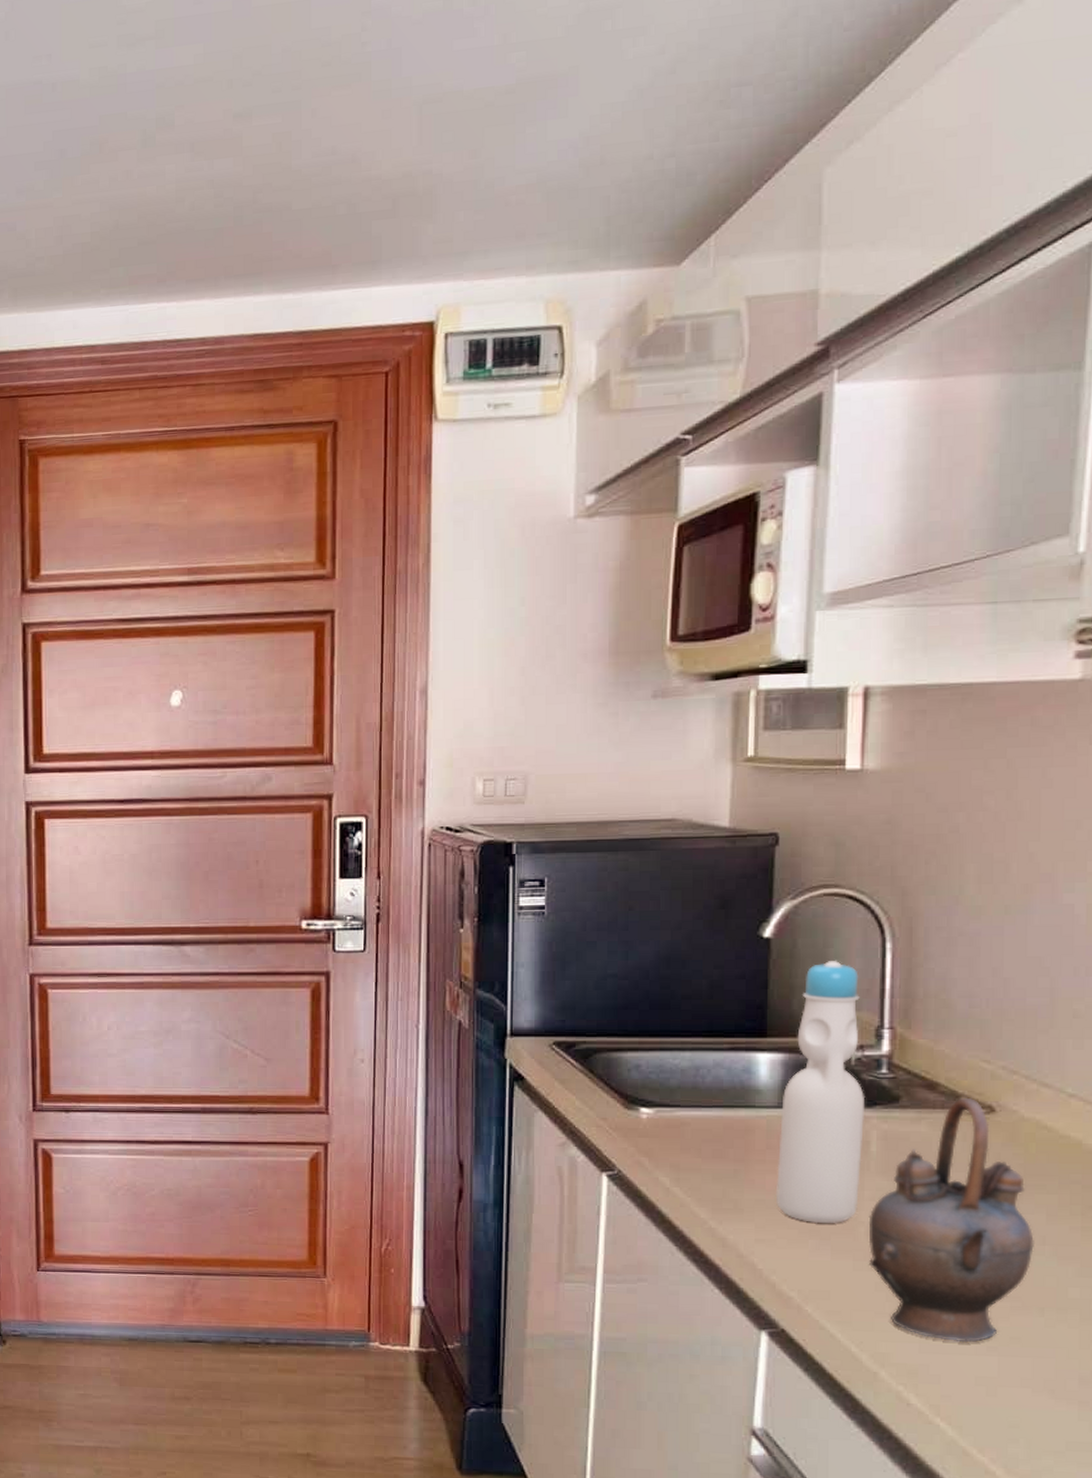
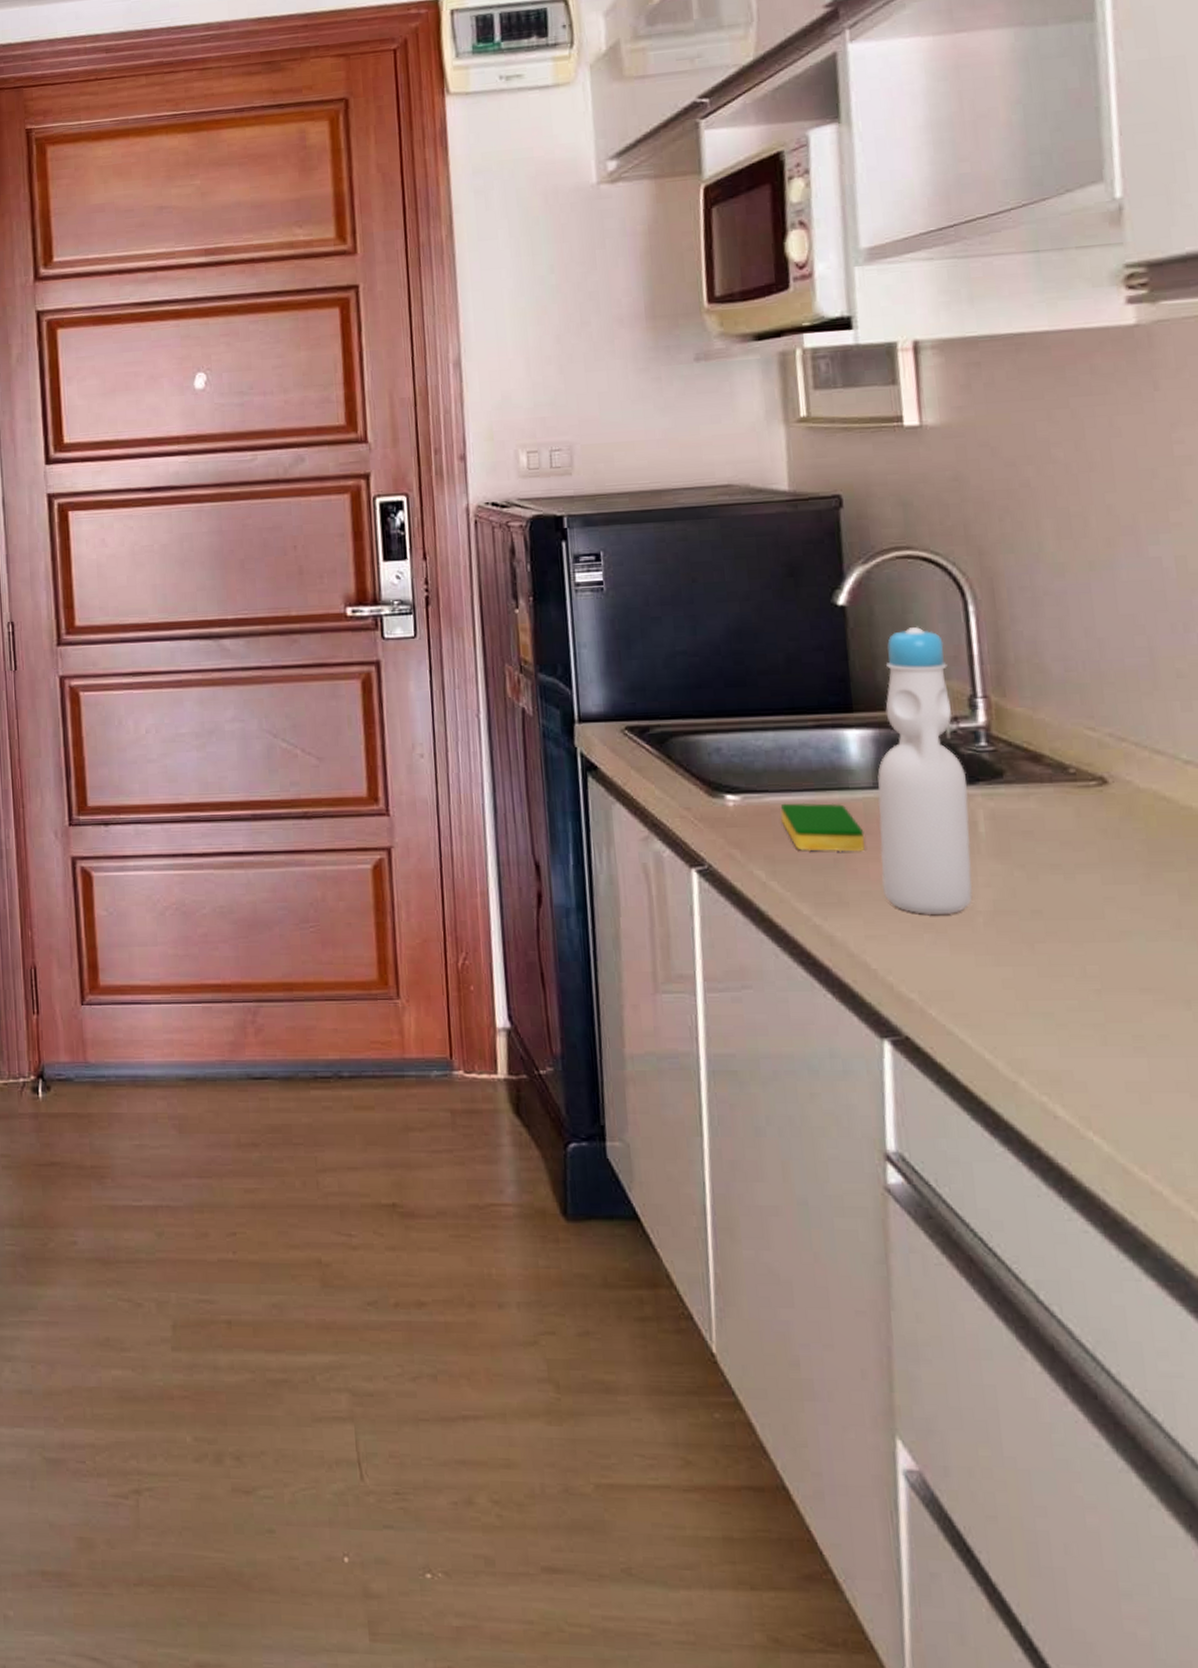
dish sponge: none [690,1117,765,1164] -> present [780,802,865,852]
teapot: present [868,1097,1034,1343] -> none [985,768,1170,1043]

